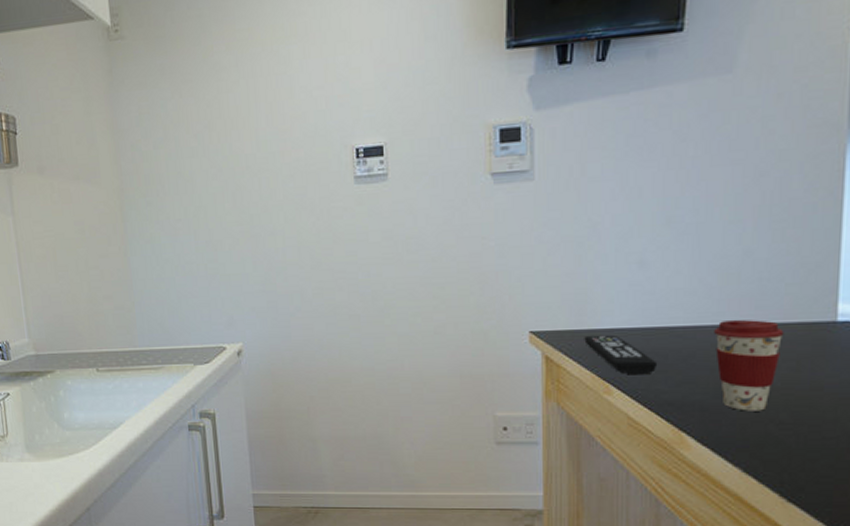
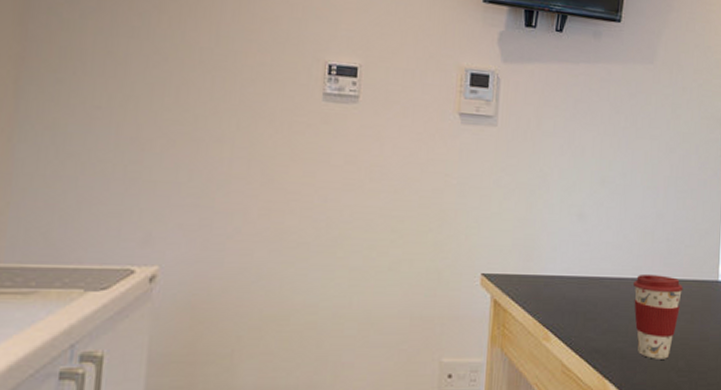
remote control: present [584,335,658,375] -> none [529,281,589,322]

